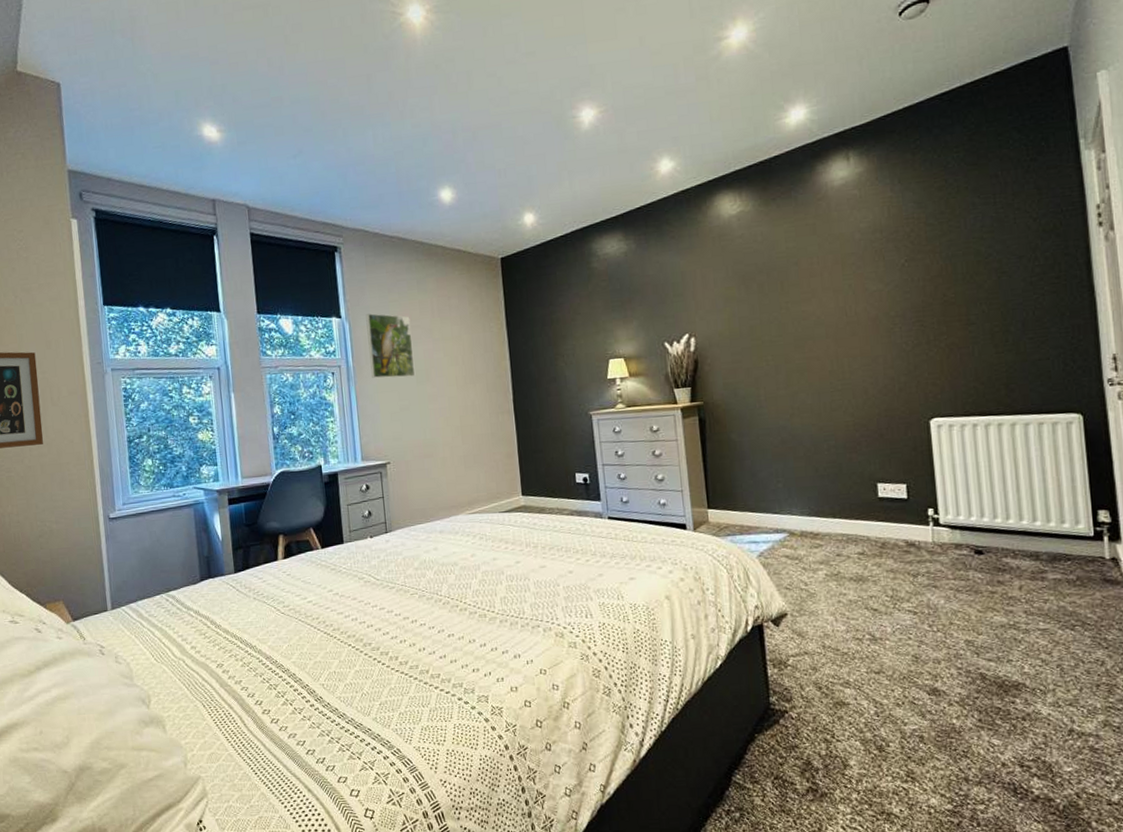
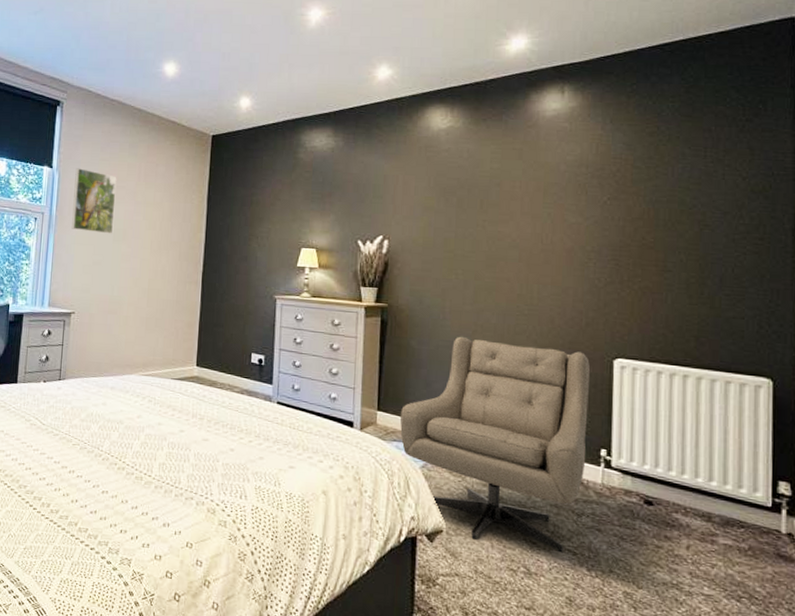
armchair: none [730,417,915,617] -> present [399,336,590,553]

